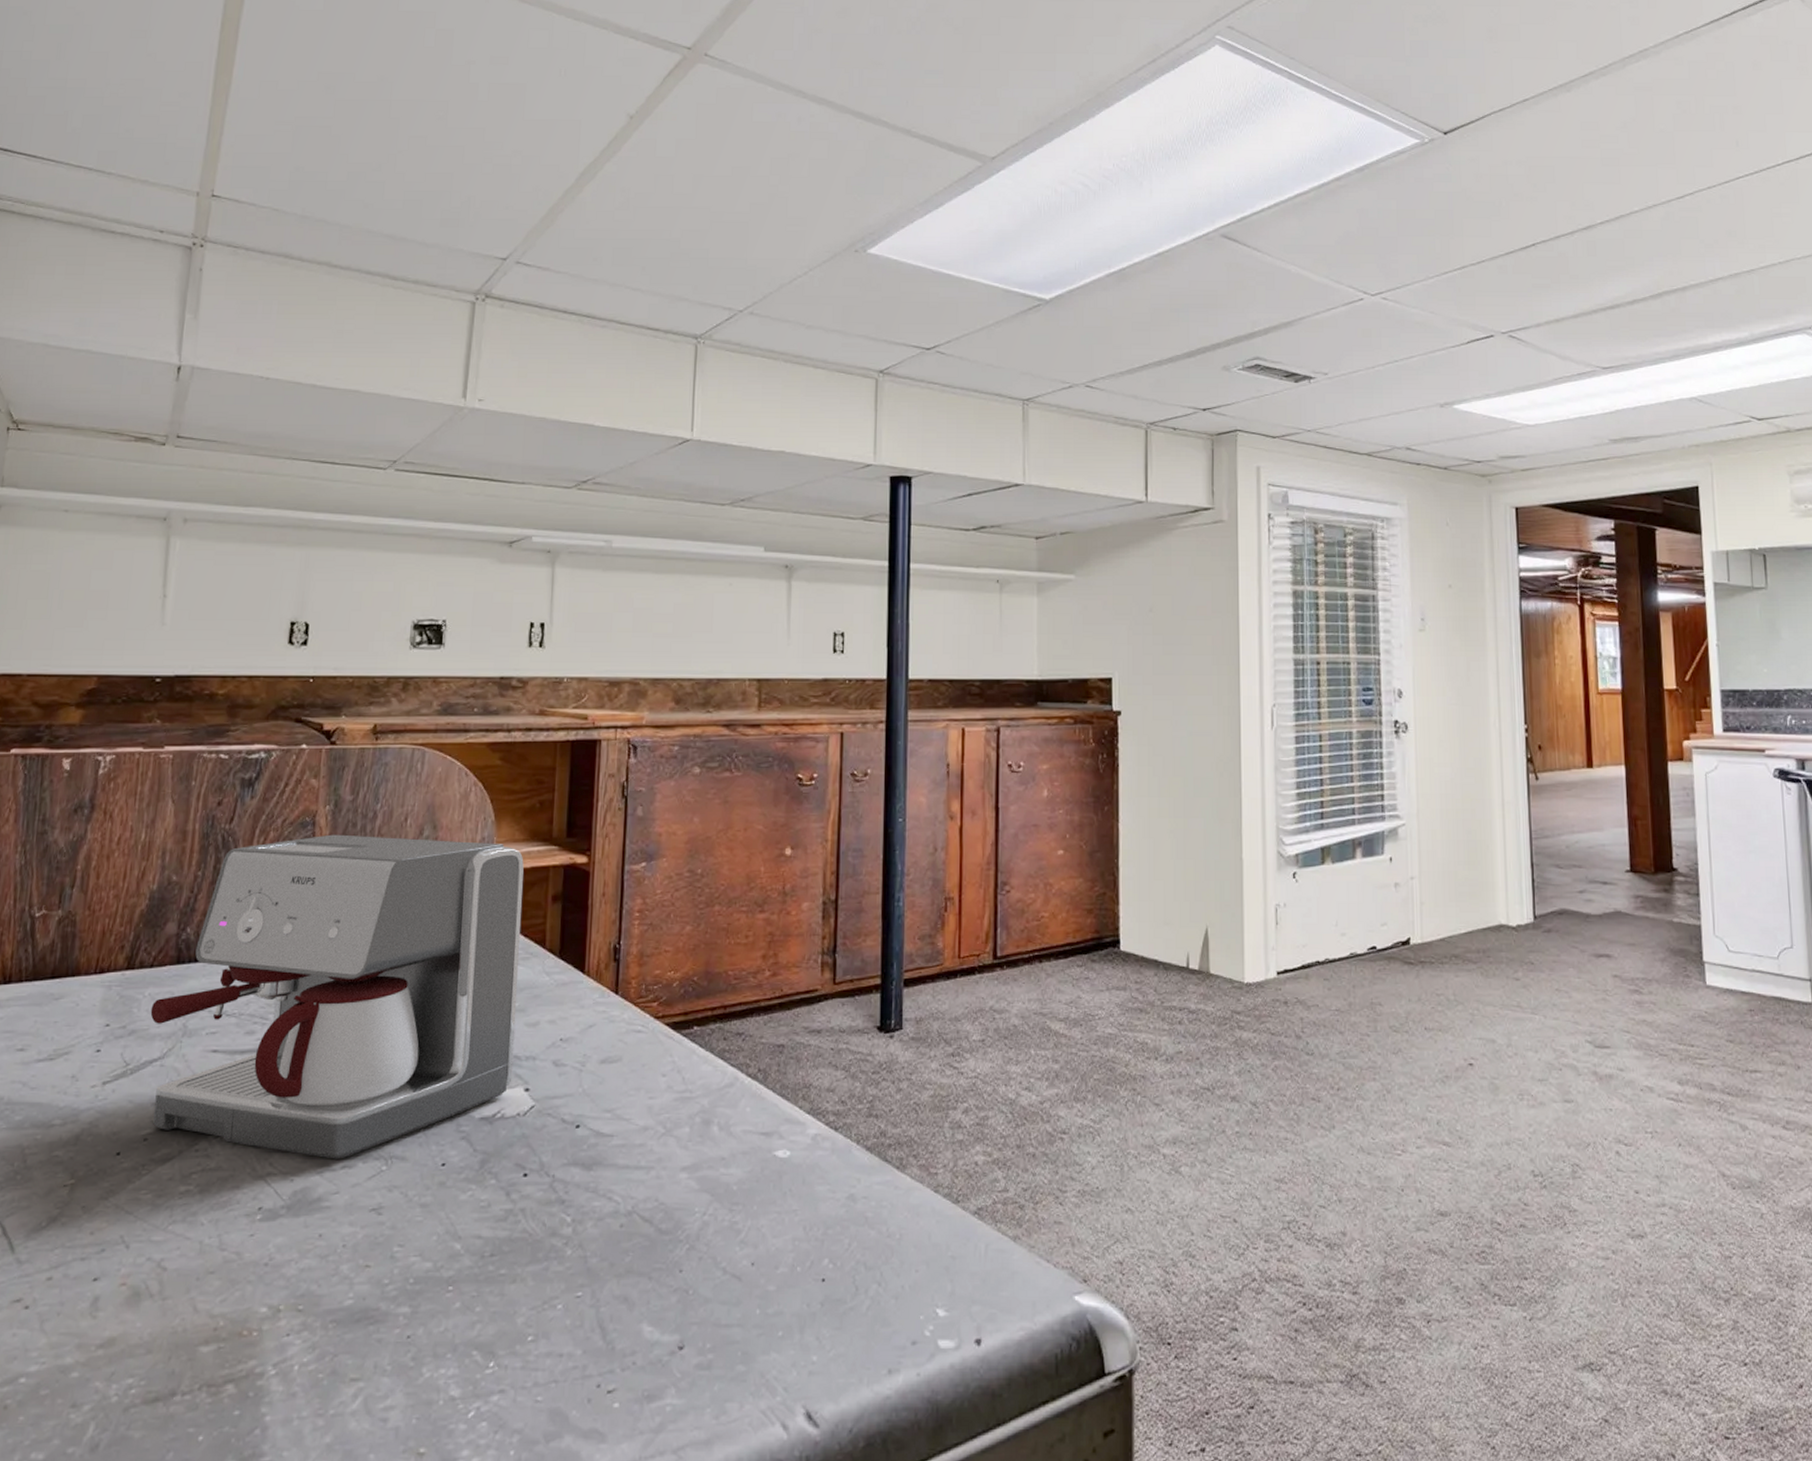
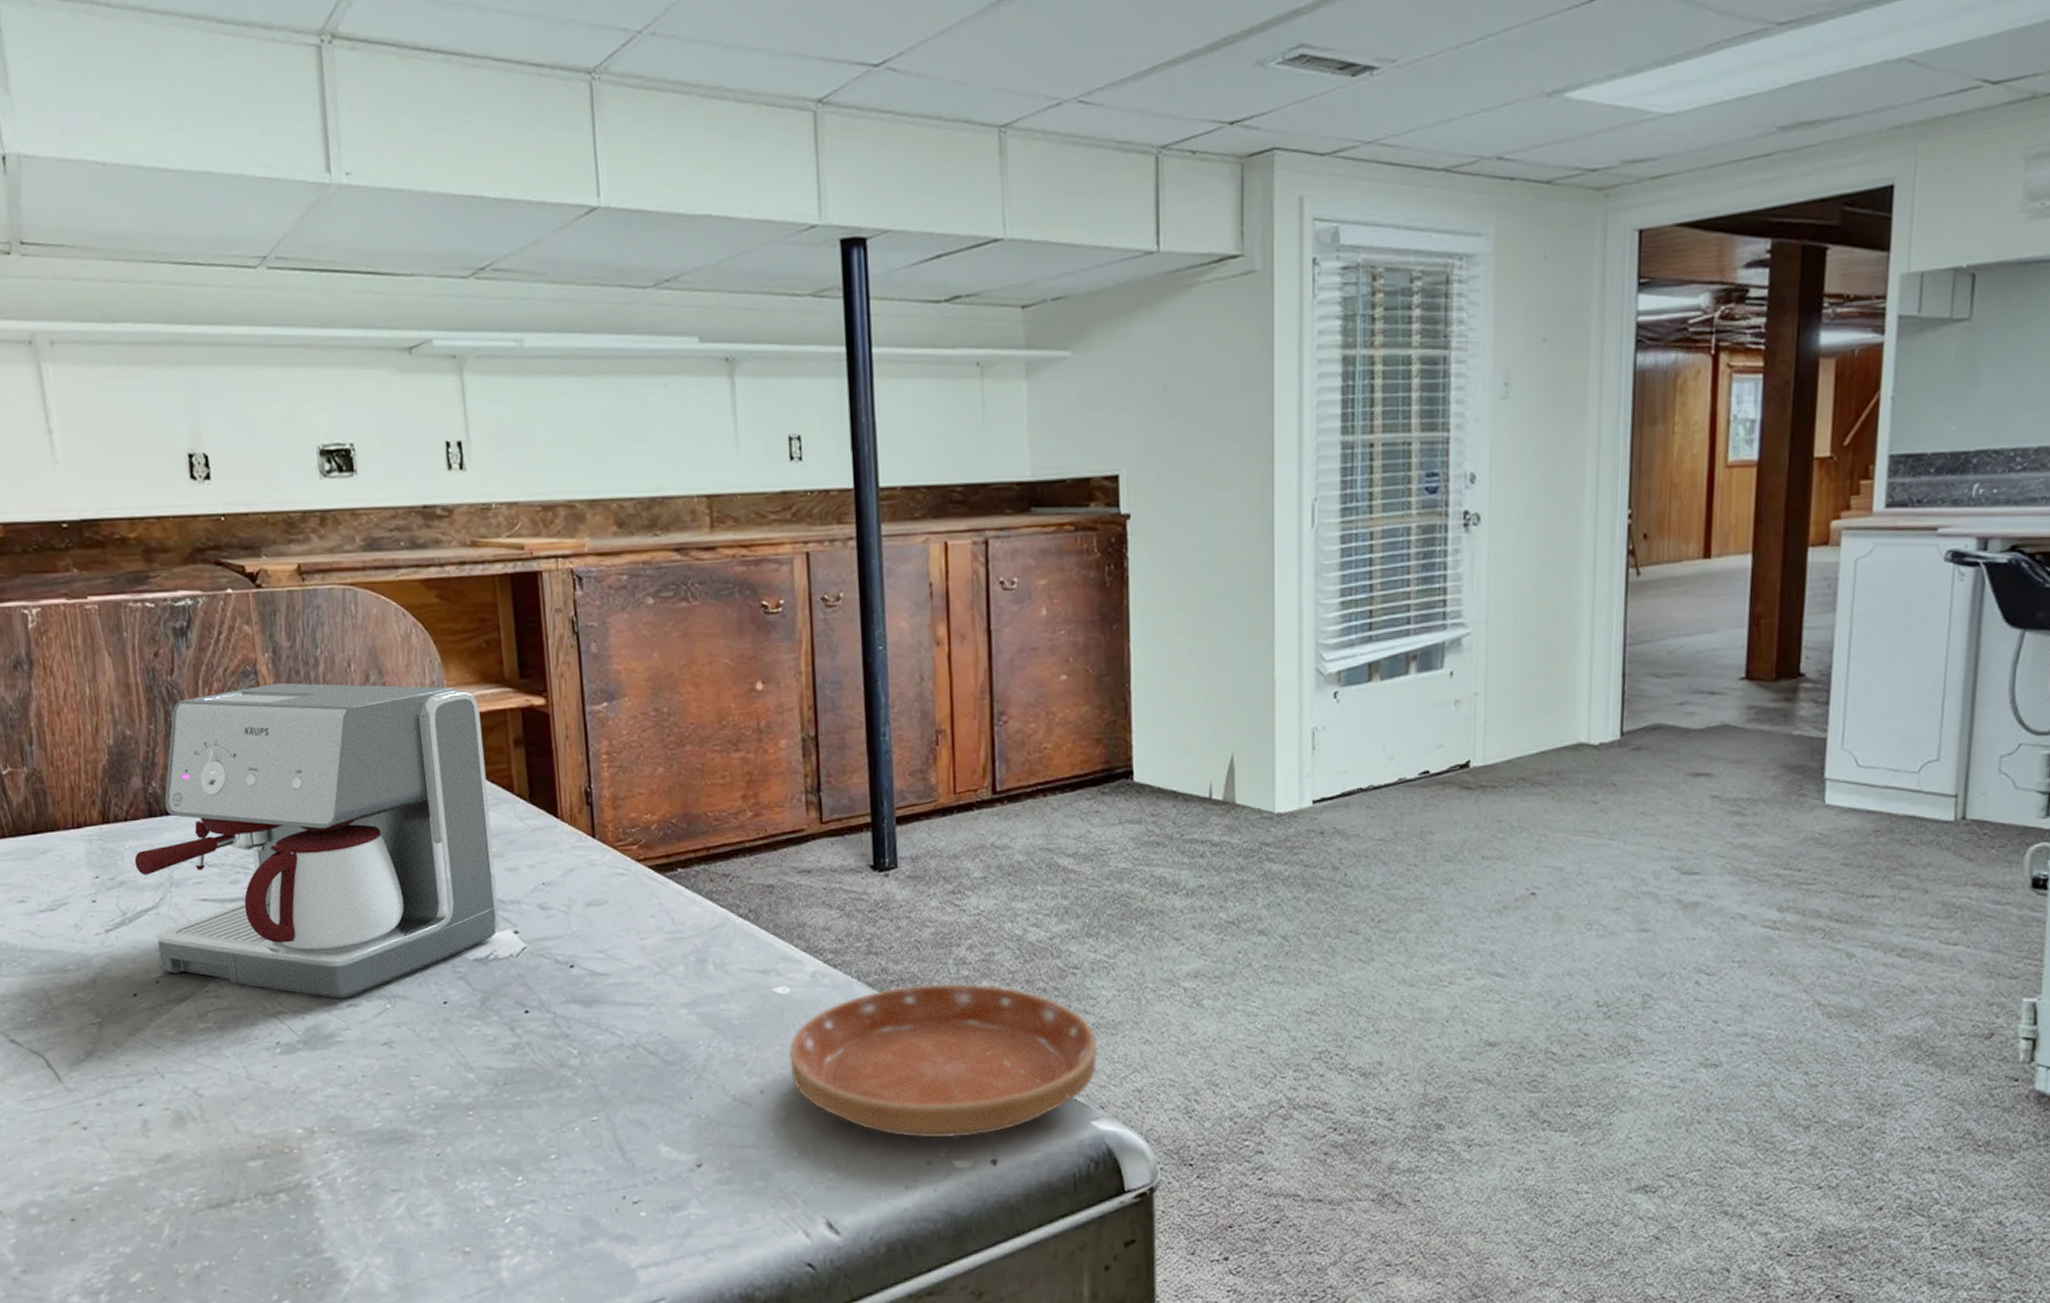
saucer: none [784,1148,1082,1314] -> present [789,983,1098,1137]

